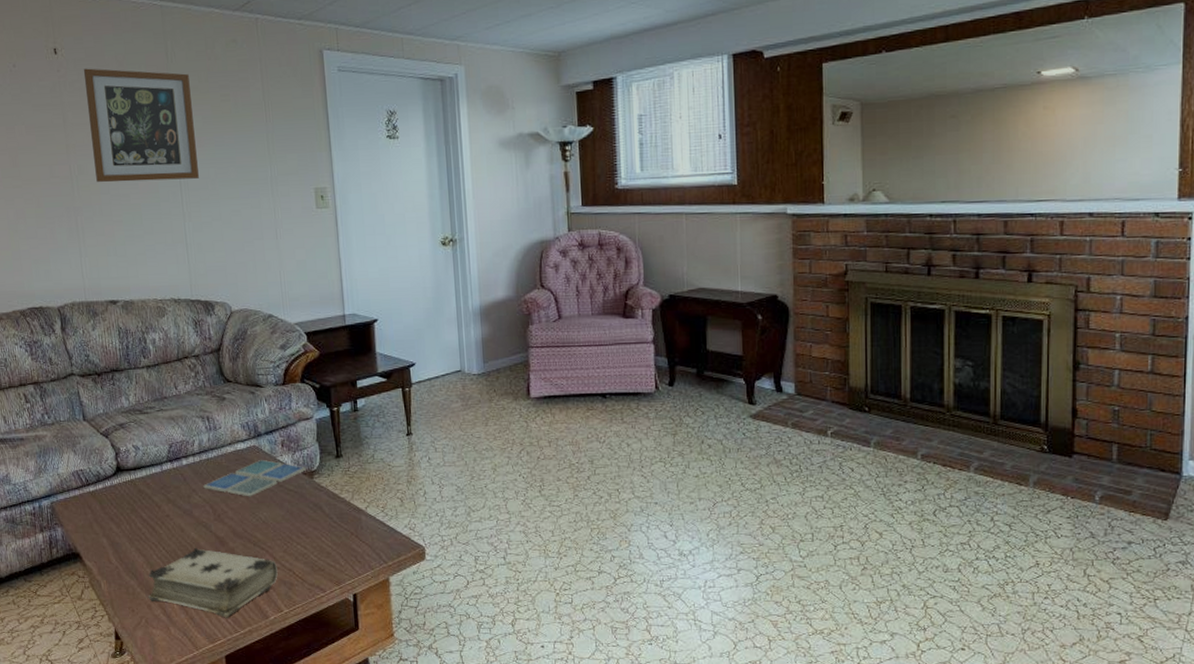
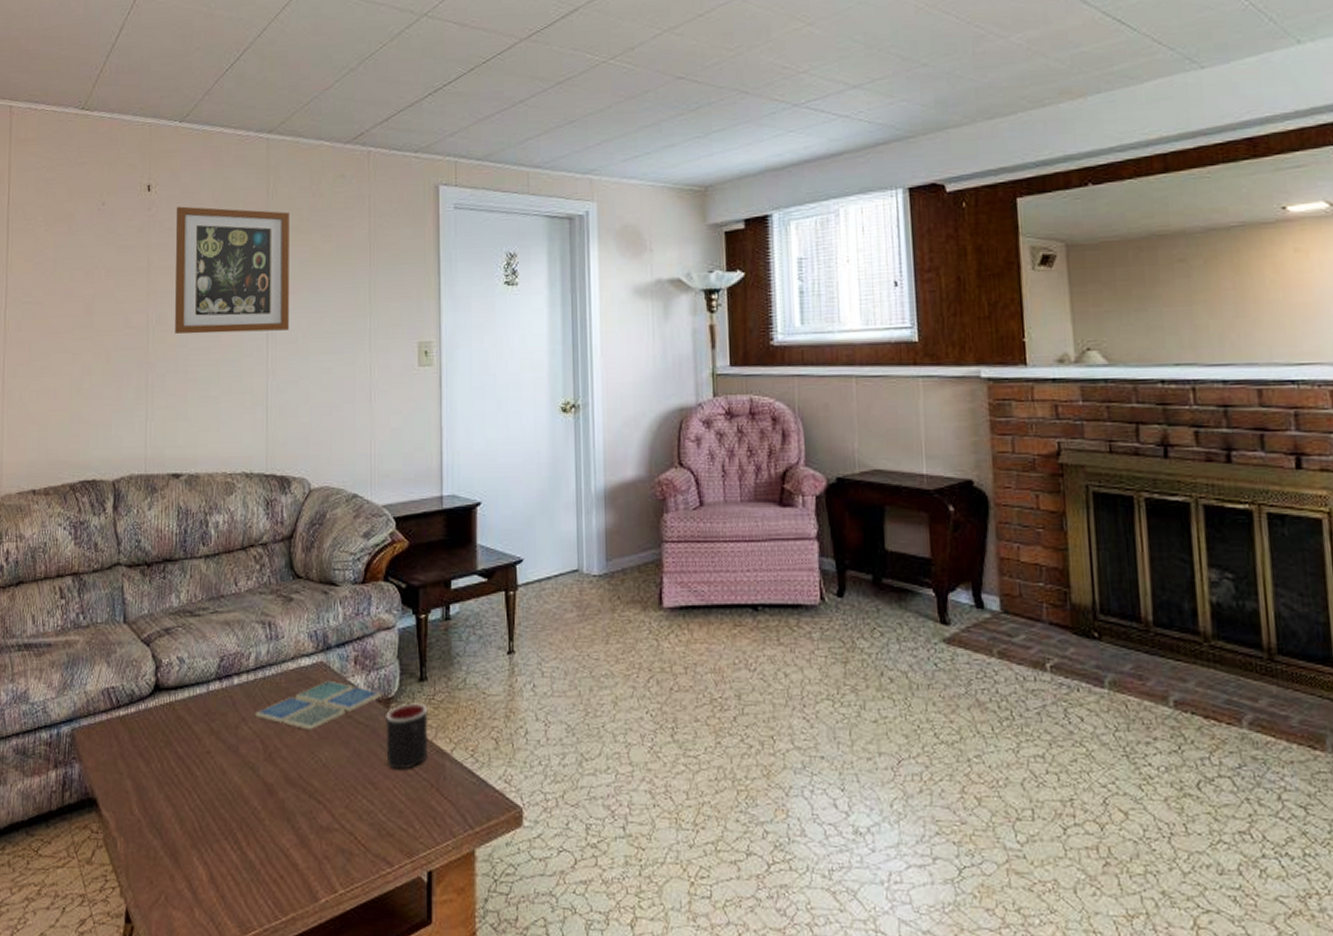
book: present [148,547,278,618] -> none [172,796,335,899]
mug: none [311,474,347,523] -> present [386,703,428,770]

